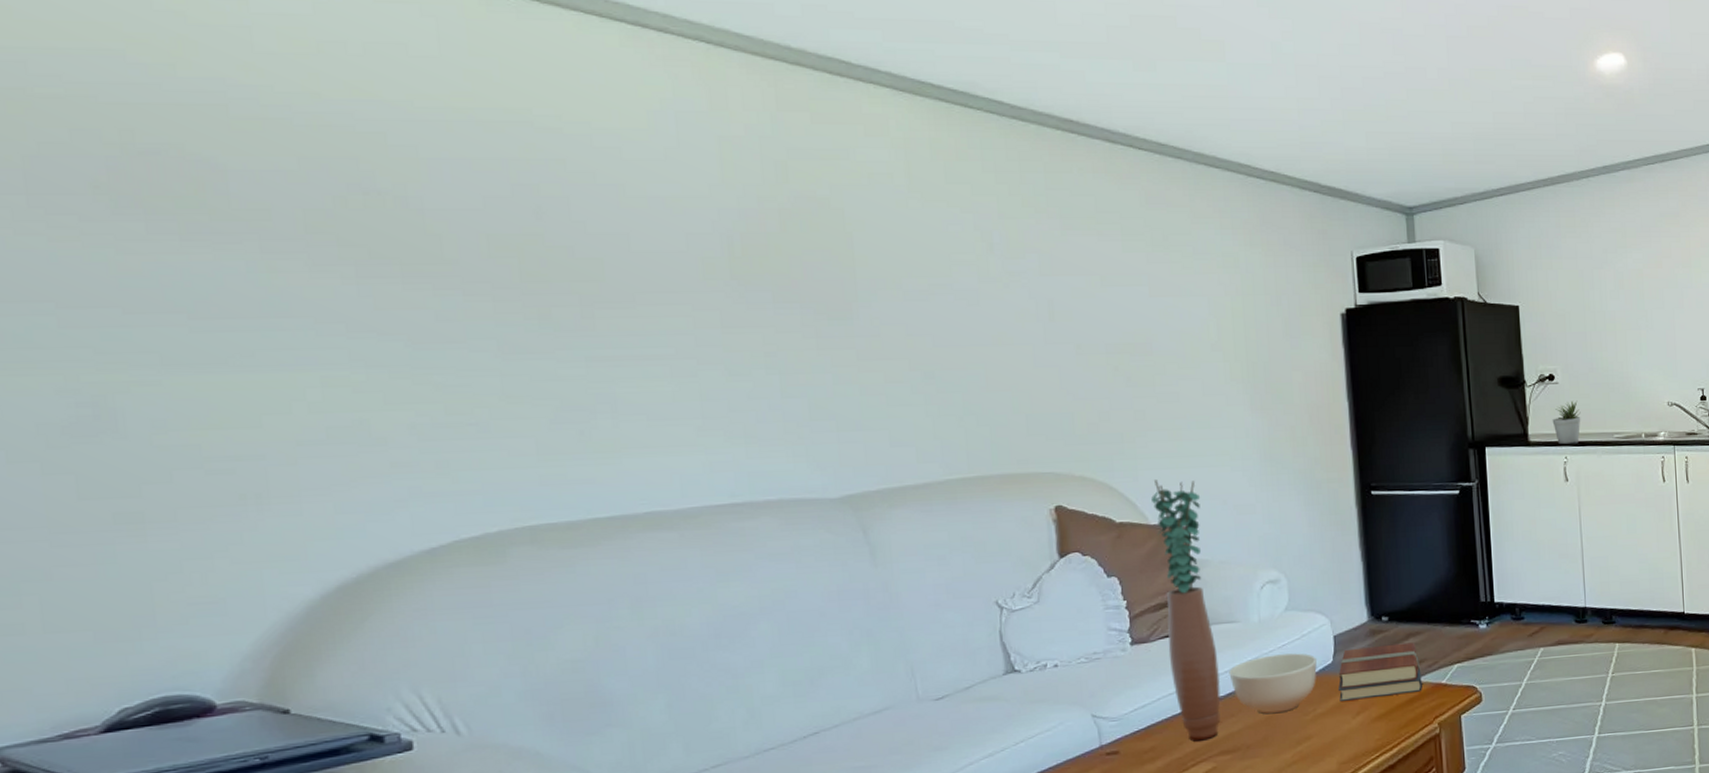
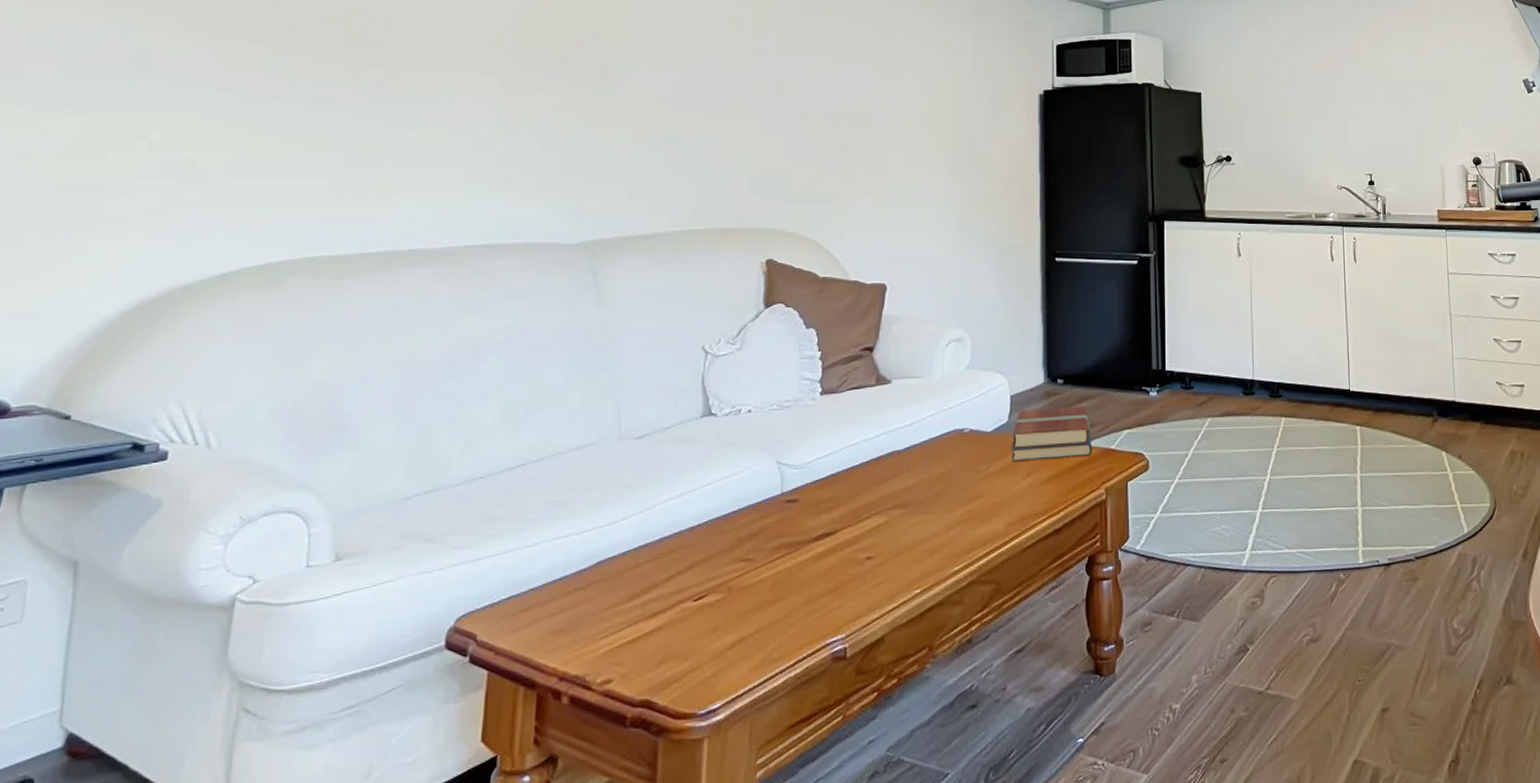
vase: present [1151,480,1221,741] -> none [854,239,900,494]
bowl: present [1229,653,1317,715] -> none [909,411,992,471]
potted plant: present [1552,400,1581,446] -> none [1228,180,1255,223]

